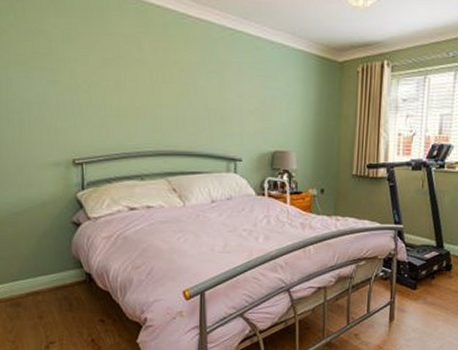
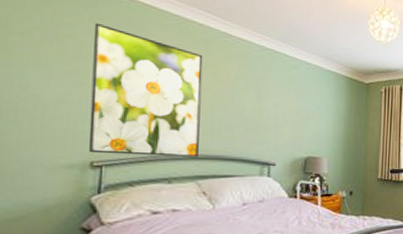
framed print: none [60,15,166,154] -> present [88,22,203,158]

